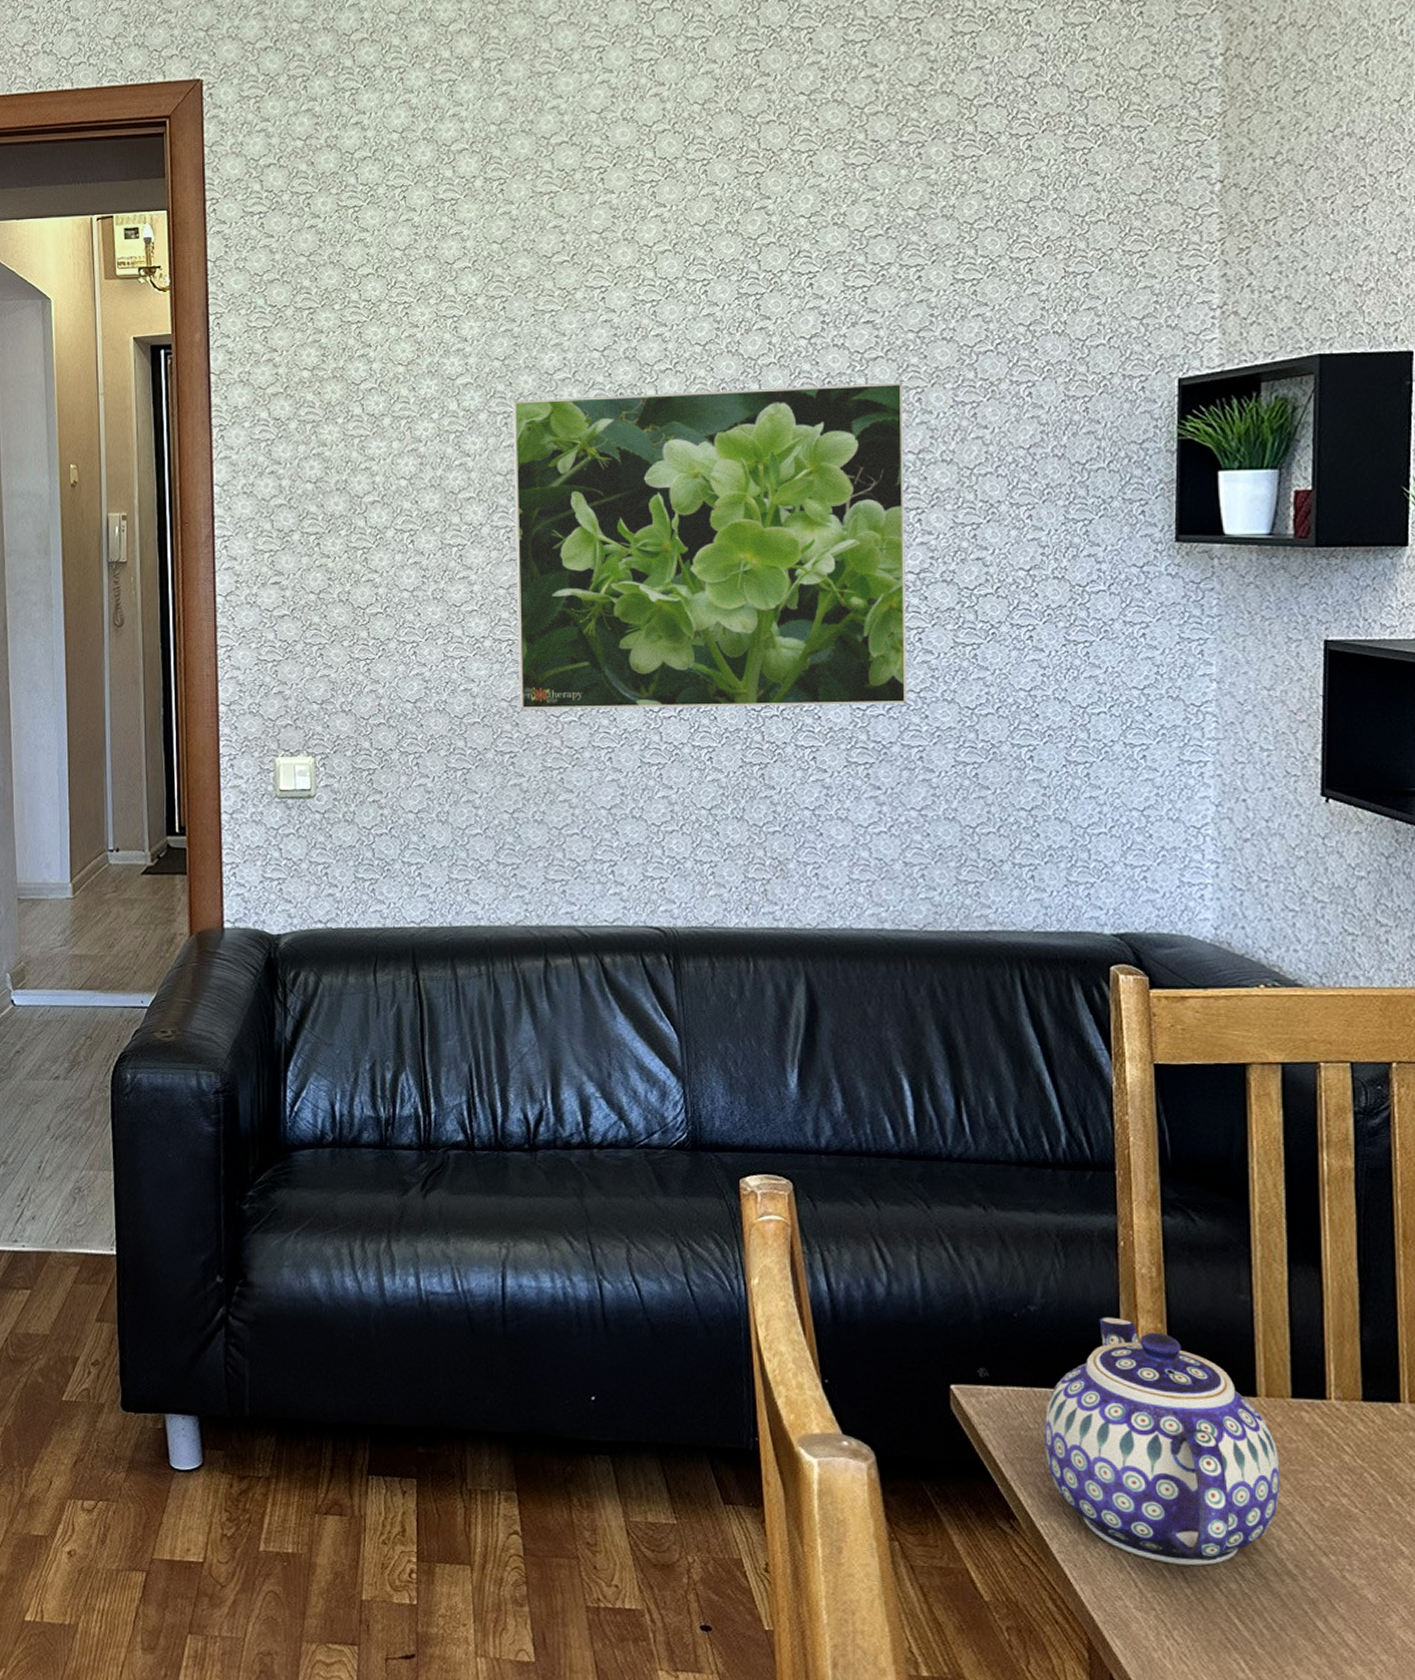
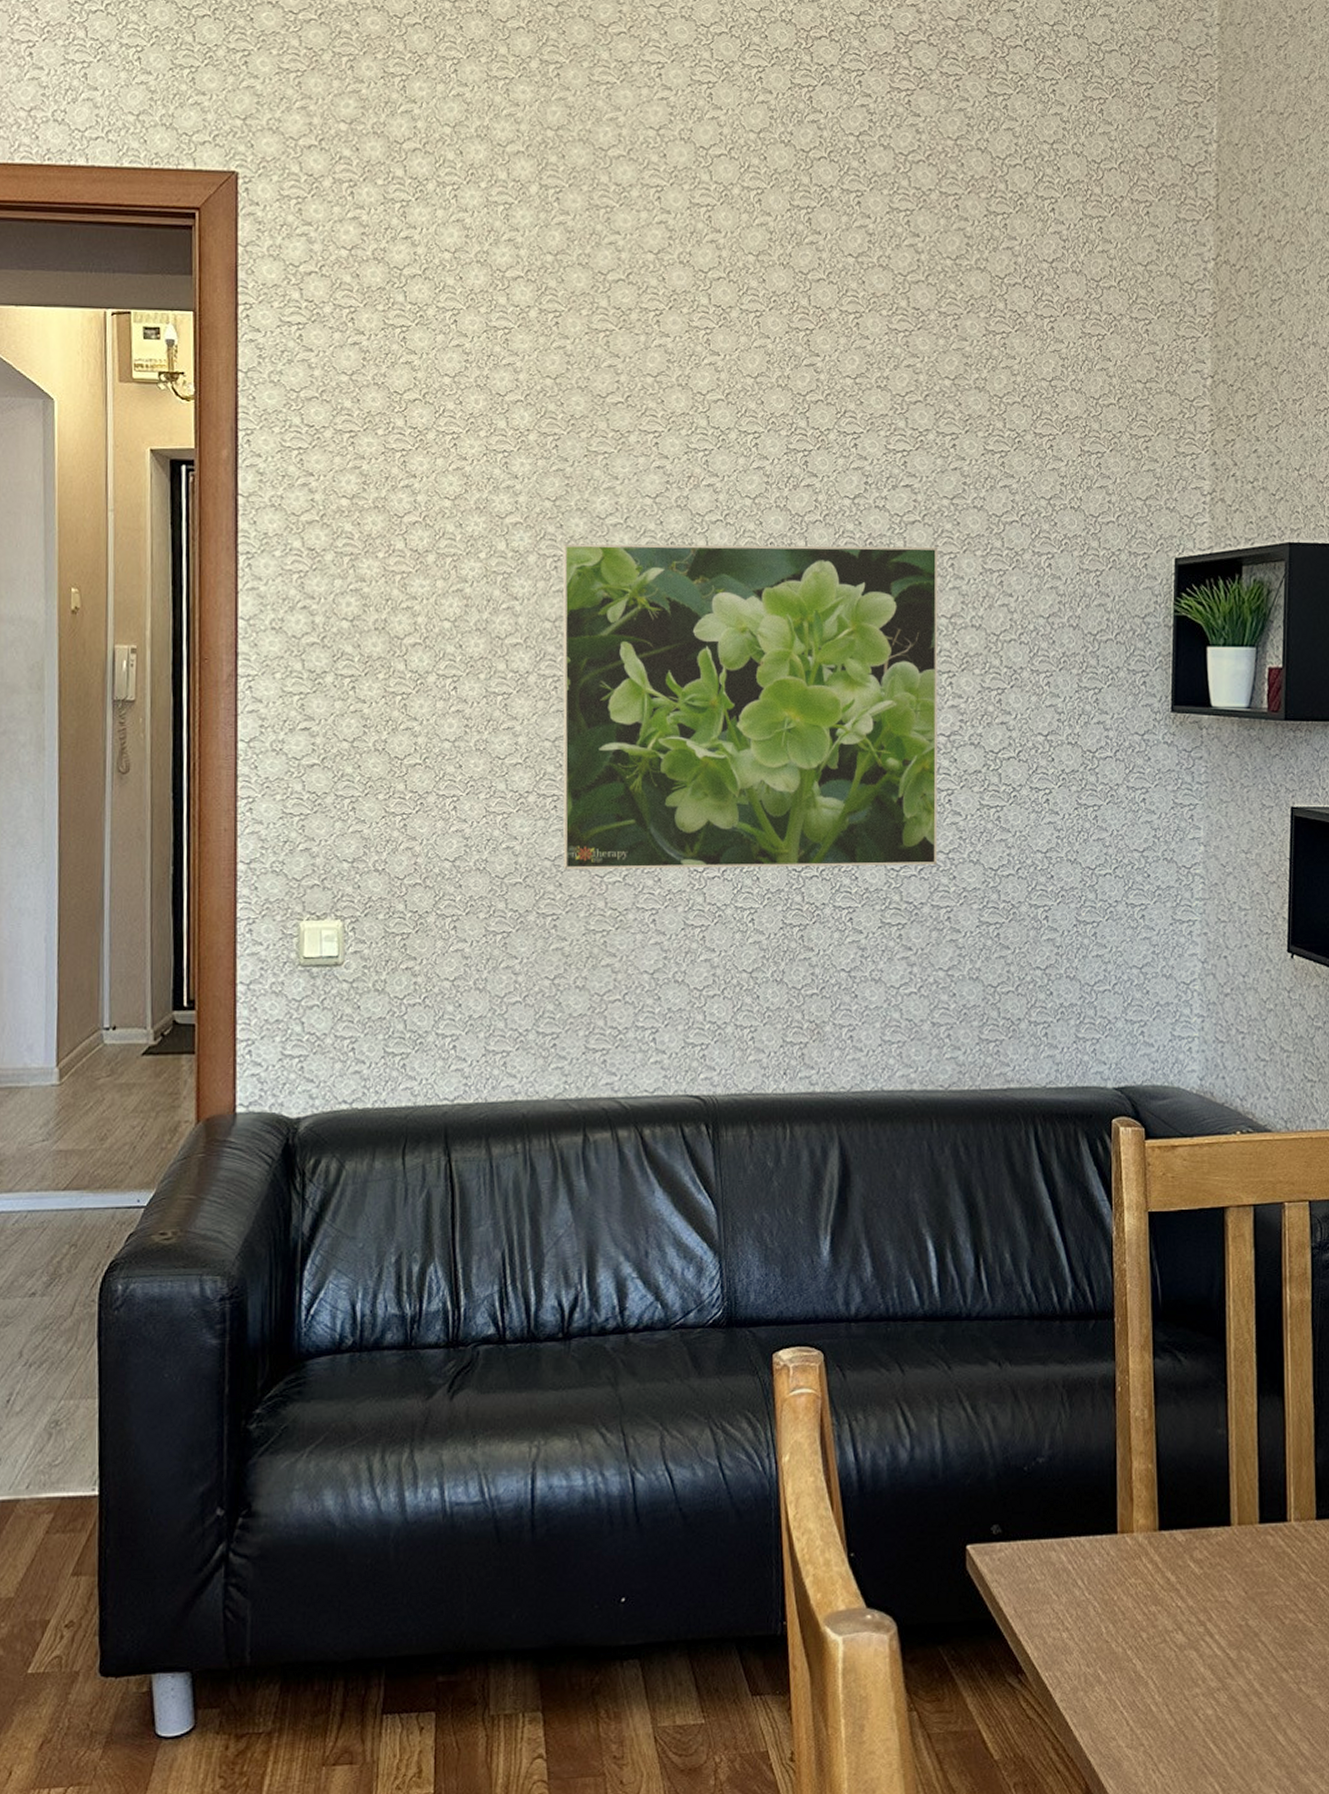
teapot: present [1044,1316,1280,1566] -> none [1049,1461,1249,1699]

